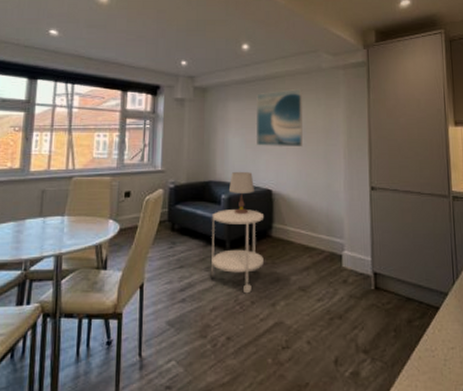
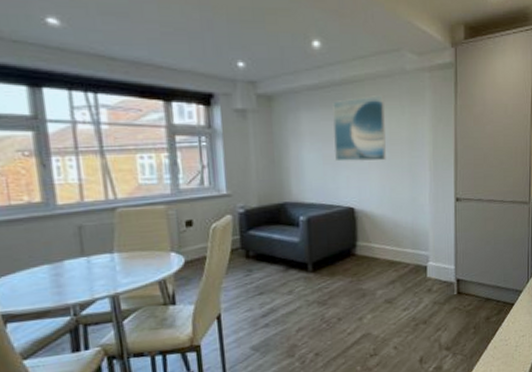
side table: present [210,209,265,294] -> none [291,229,349,312]
table lamp: present [228,171,254,215] -> none [306,190,335,236]

